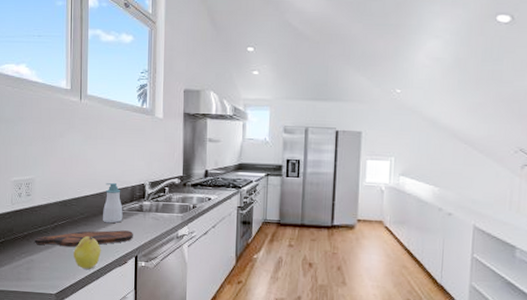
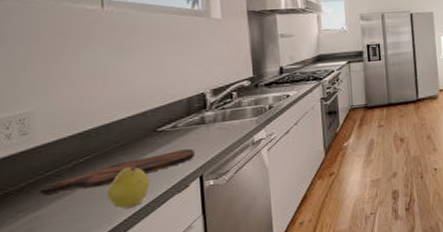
soap bottle: present [103,182,123,224] -> none [148,97,178,147]

